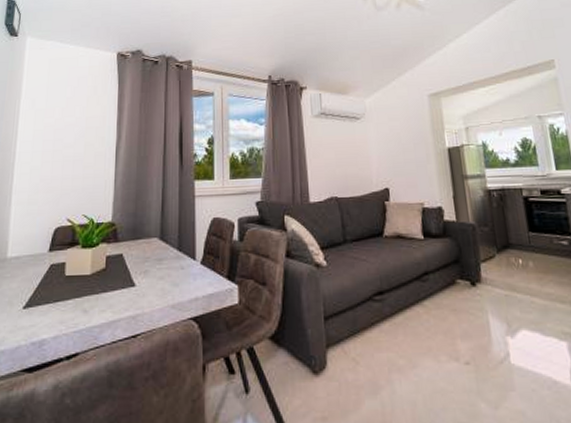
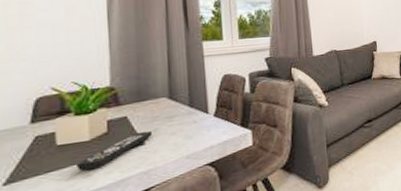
remote control: none [77,271,143,306] -> present [75,130,153,171]

